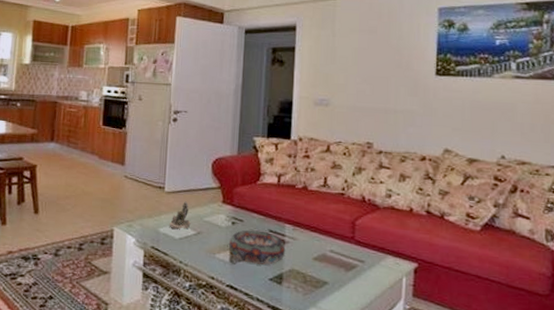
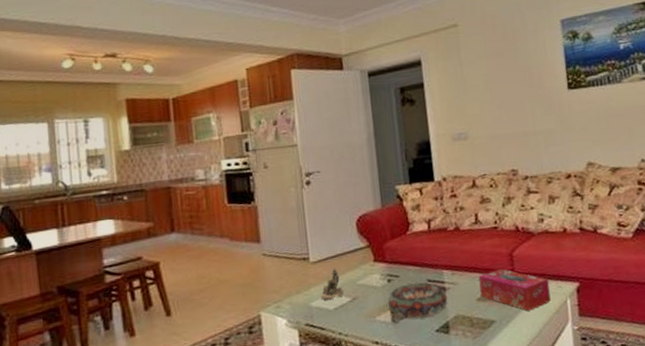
tissue box: none [318,233,387,280] -> present [478,268,551,311]

